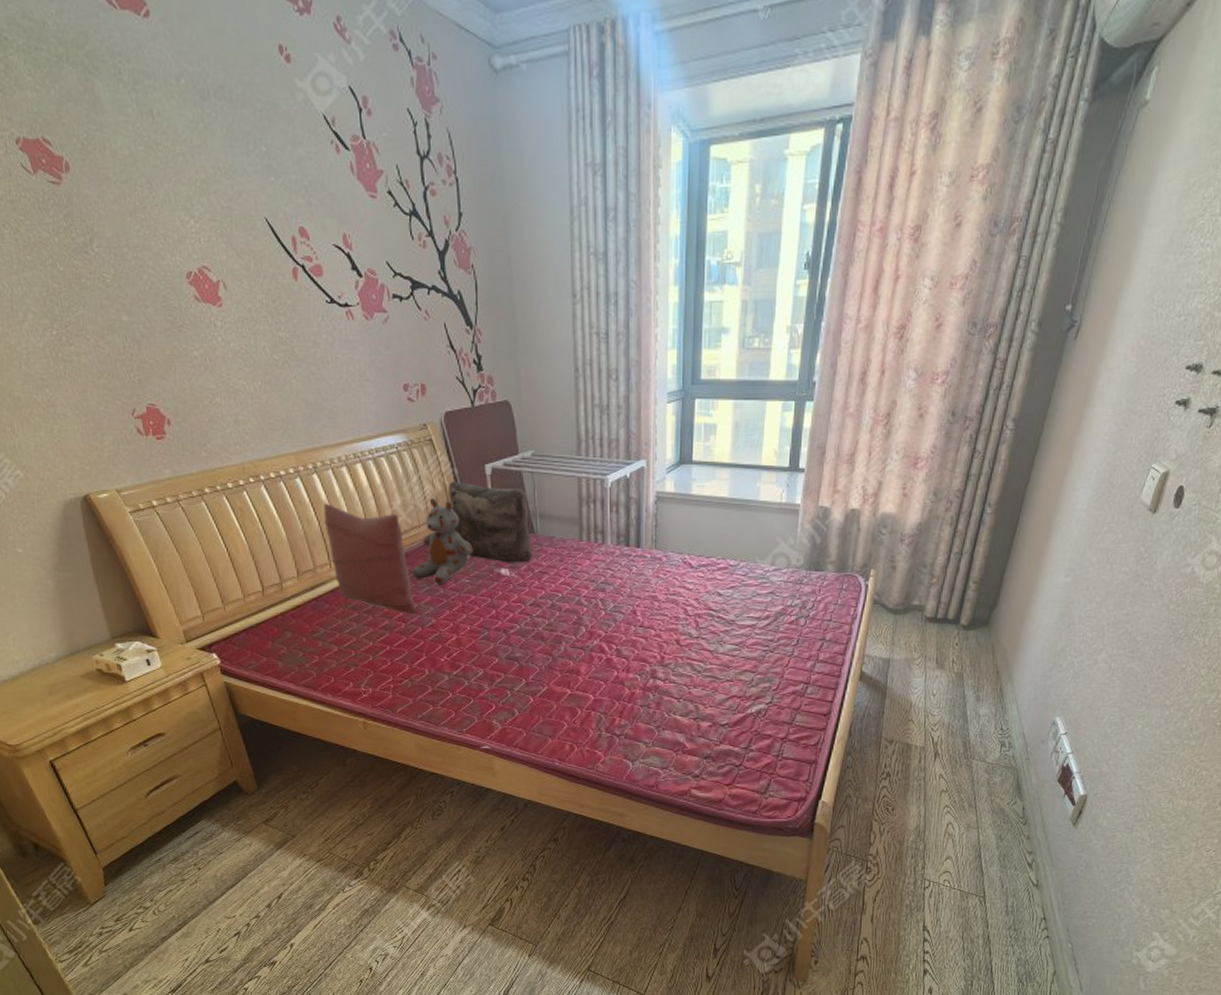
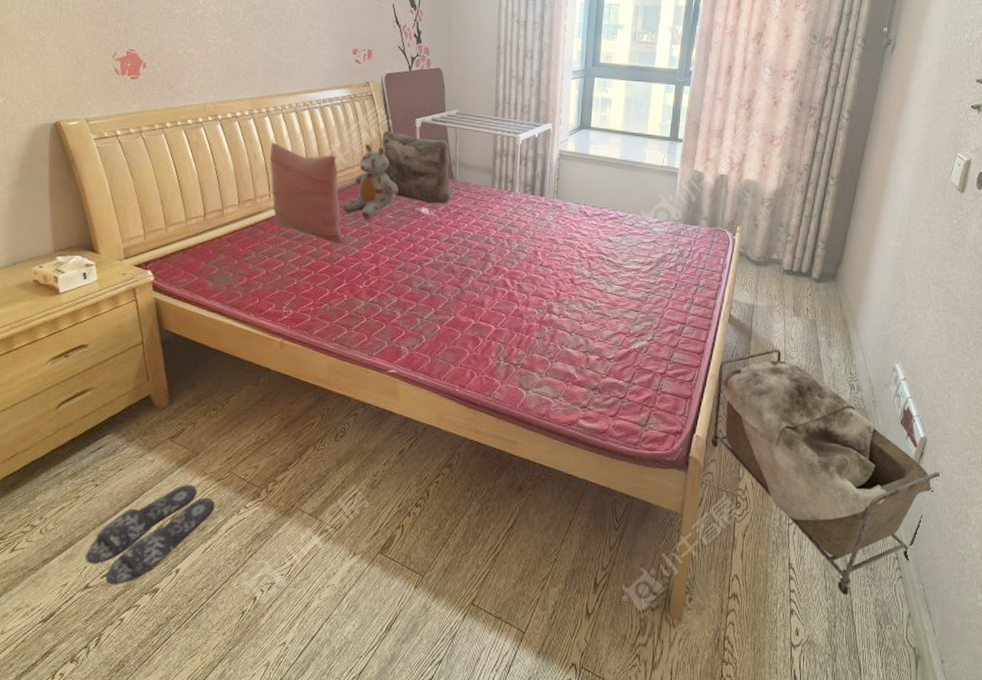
slippers: none [201,865,319,958] -> present [86,484,215,584]
laundry basket: none [838,707,1100,955] -> present [711,349,940,595]

